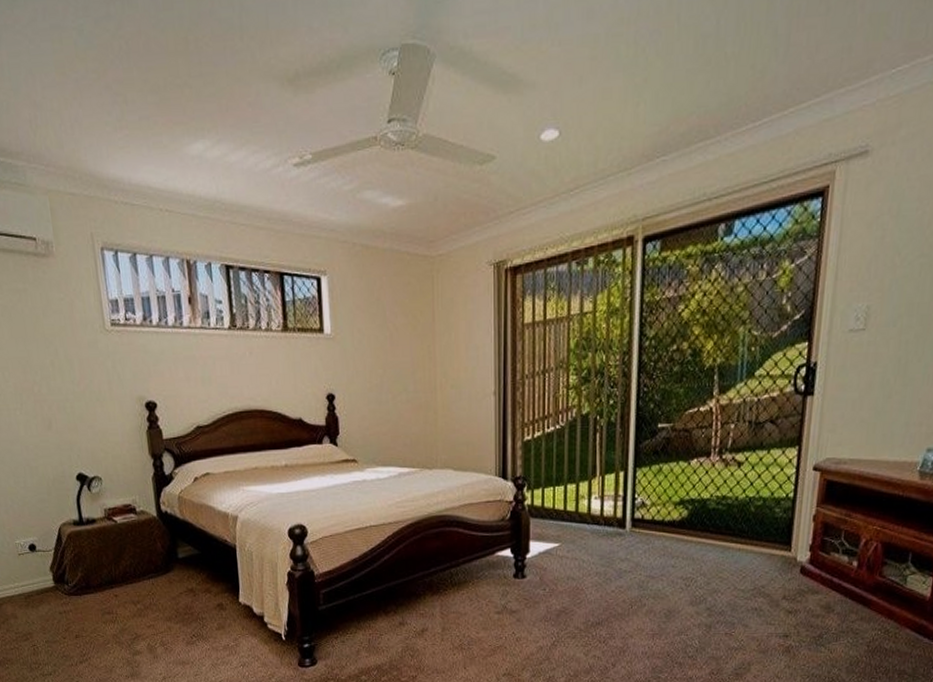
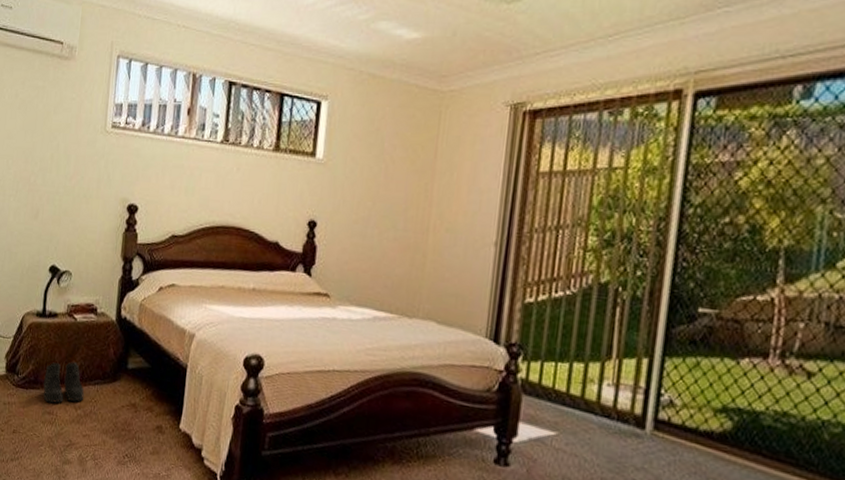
boots: none [95,562,141,604] -> present [43,361,84,404]

